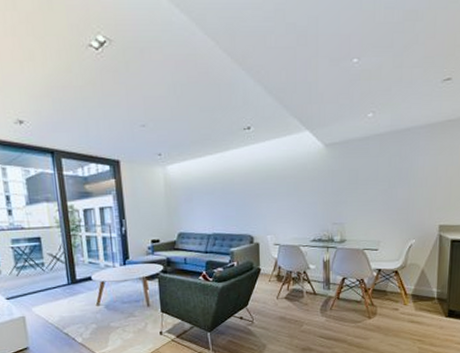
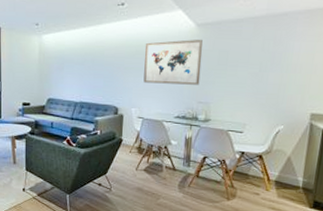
wall art: none [275,159,333,208] -> present [143,39,203,85]

